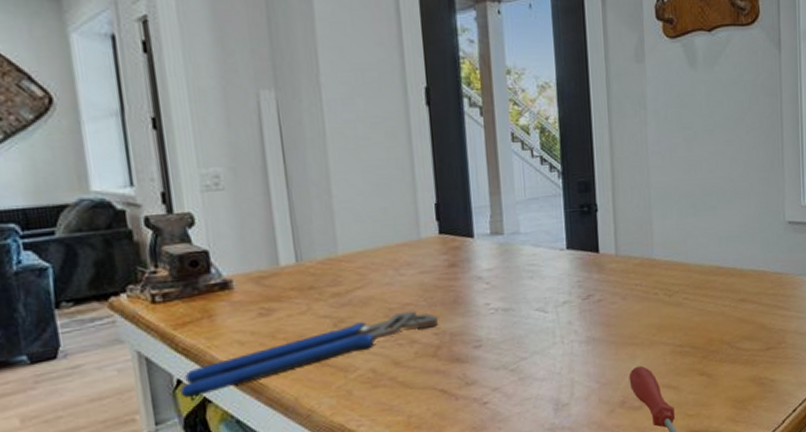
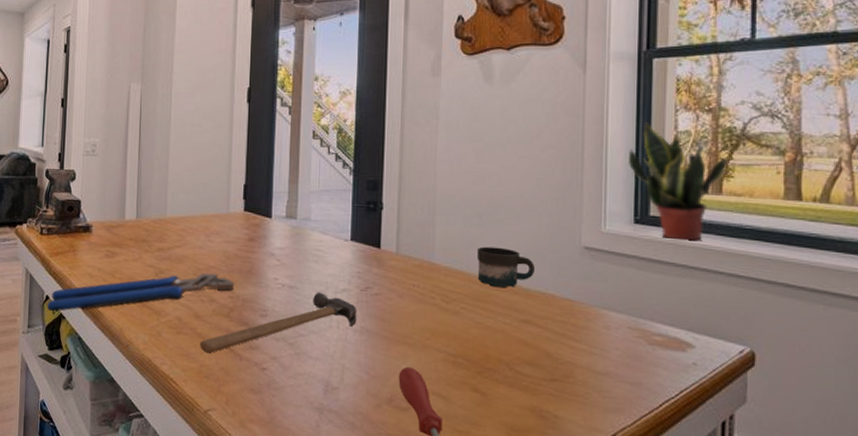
claw hammer: none [403,309,582,401] -> present [199,292,357,353]
mug: none [694,233,747,274] -> present [476,246,535,288]

